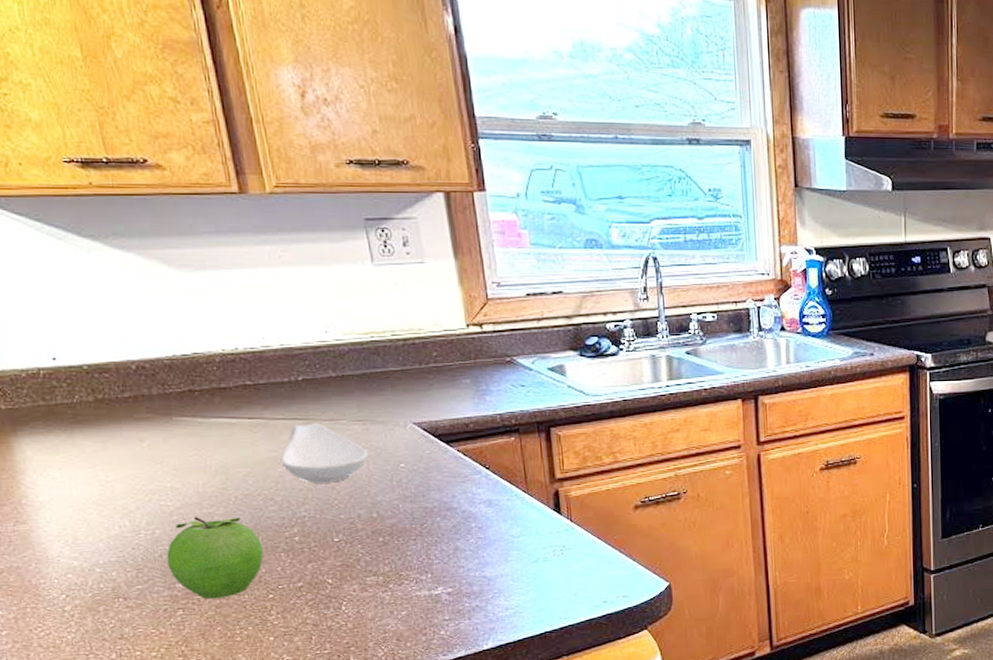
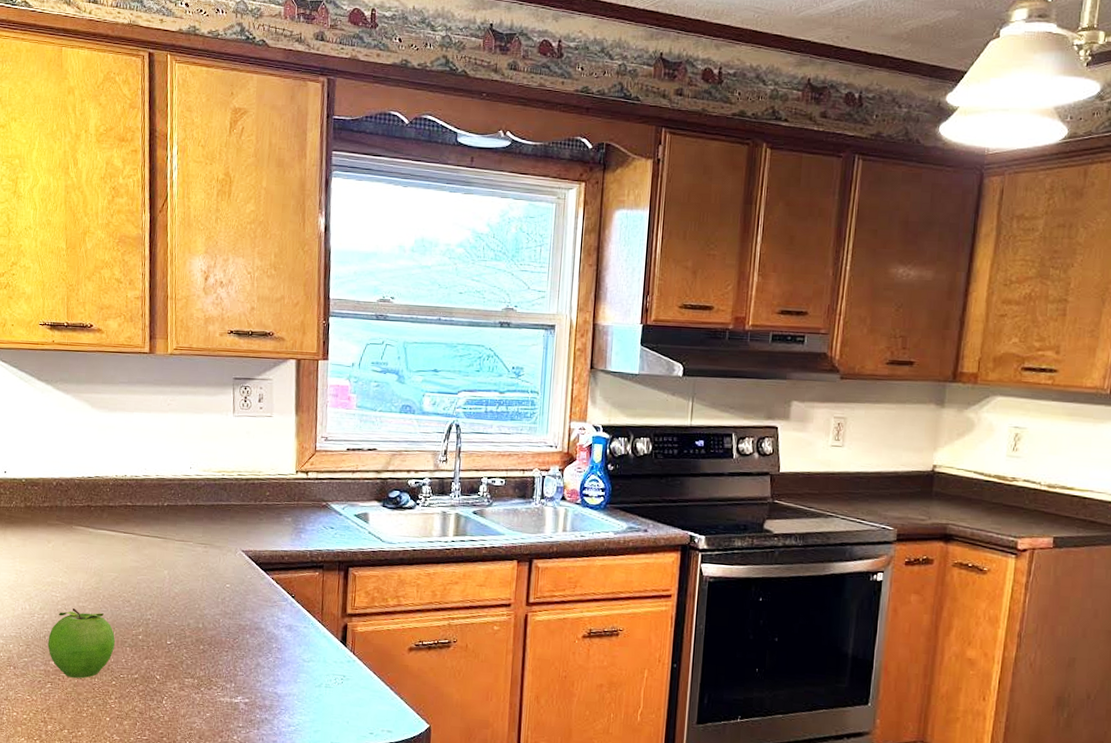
spoon rest: present [280,423,369,483] -> none [140,542,205,593]

